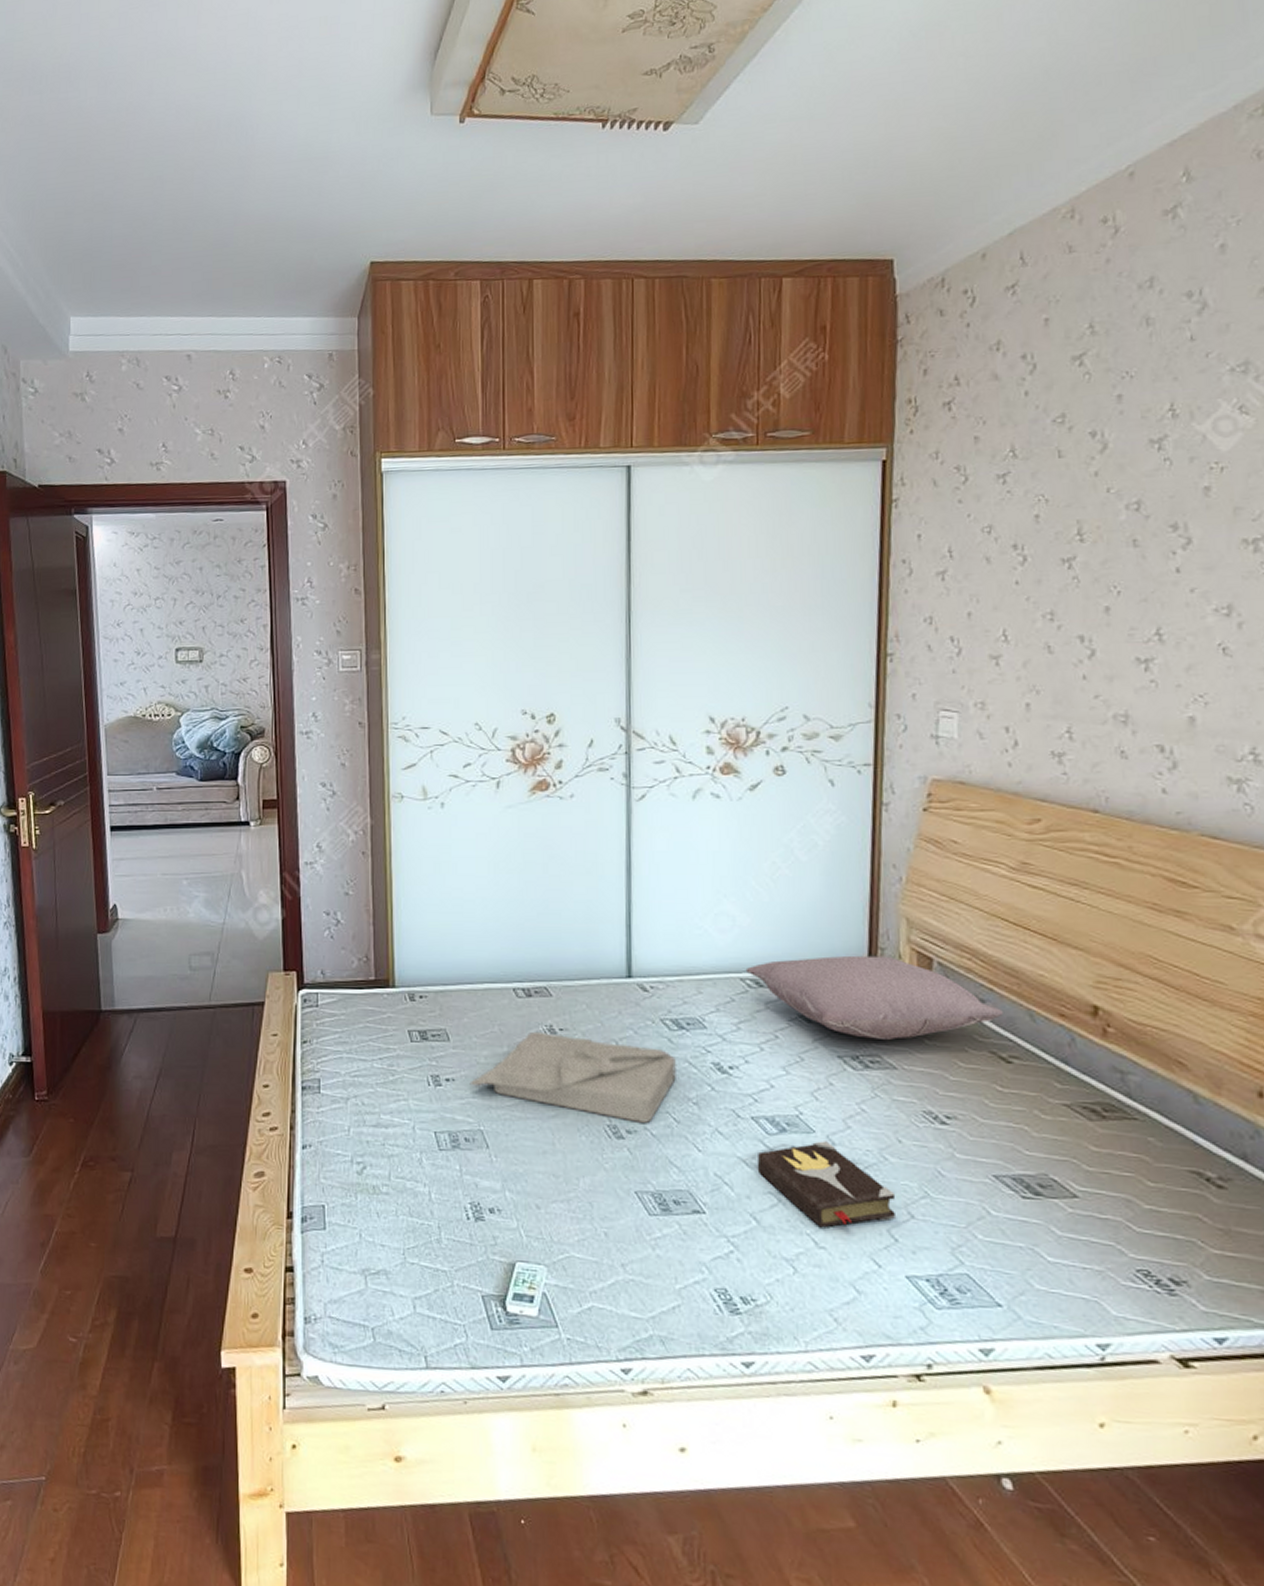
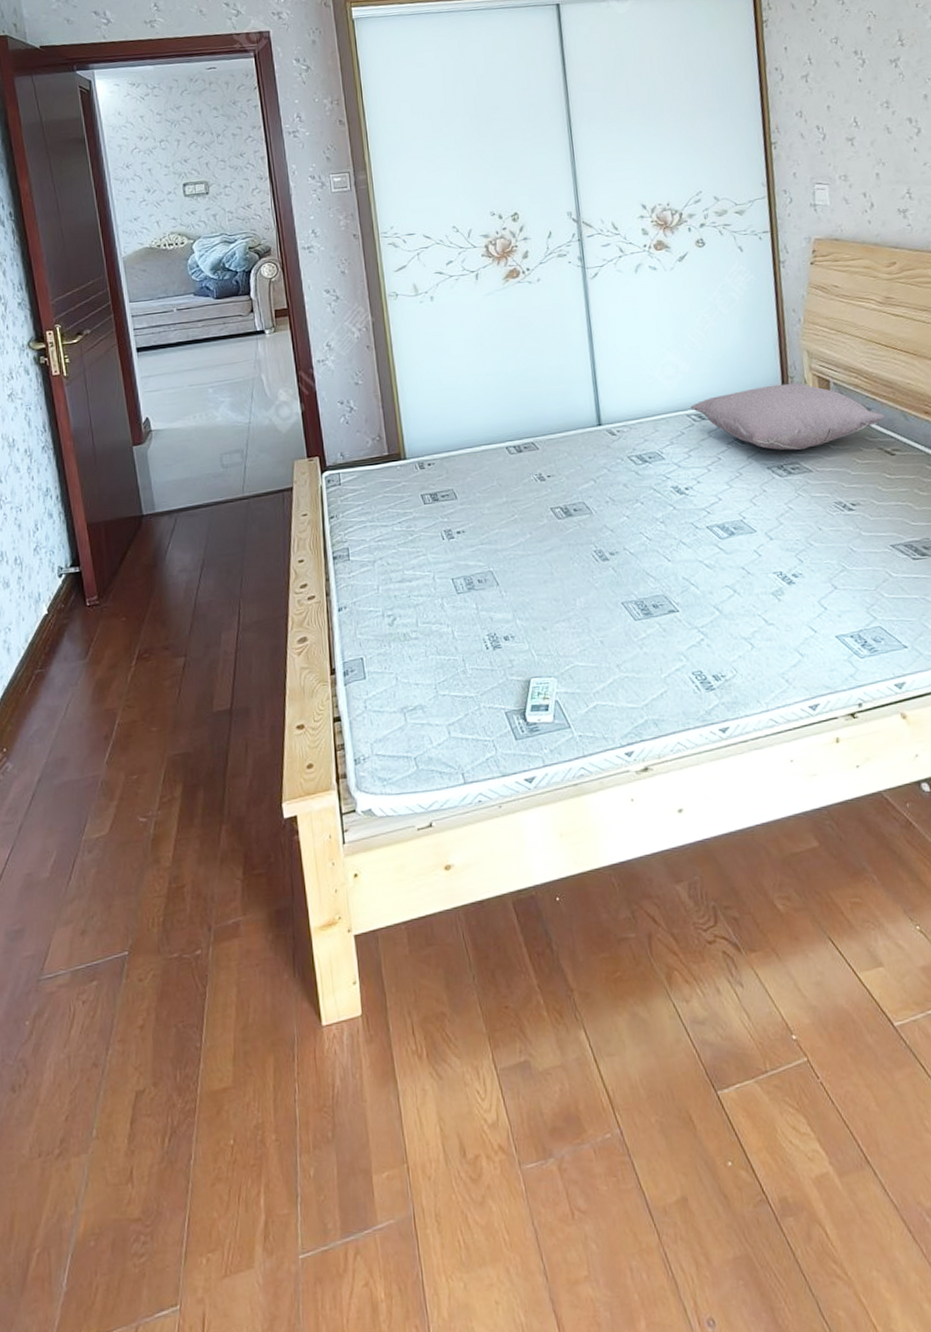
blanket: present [469,1031,677,1123] -> none [477,480,645,545]
hardback book: present [757,1141,896,1228] -> none [714,537,823,608]

